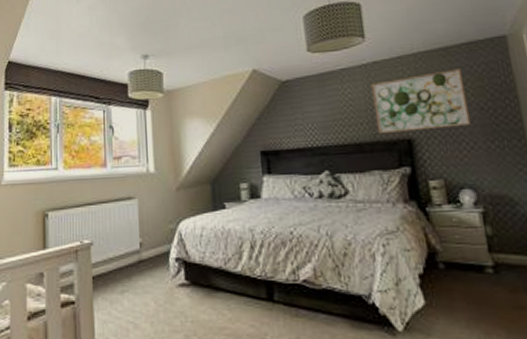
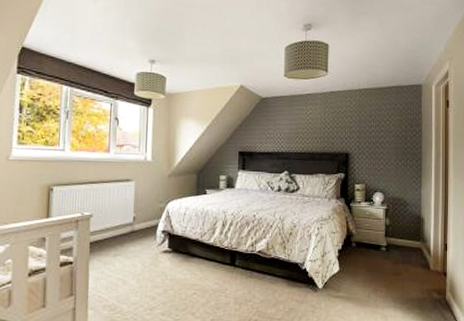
wall art: present [371,69,472,133] -> none [326,104,390,148]

